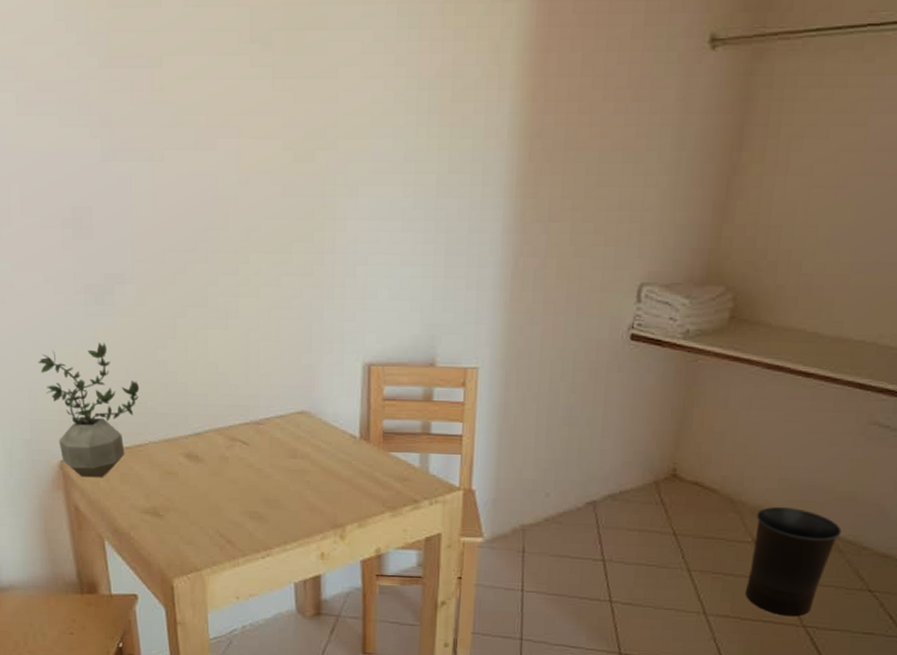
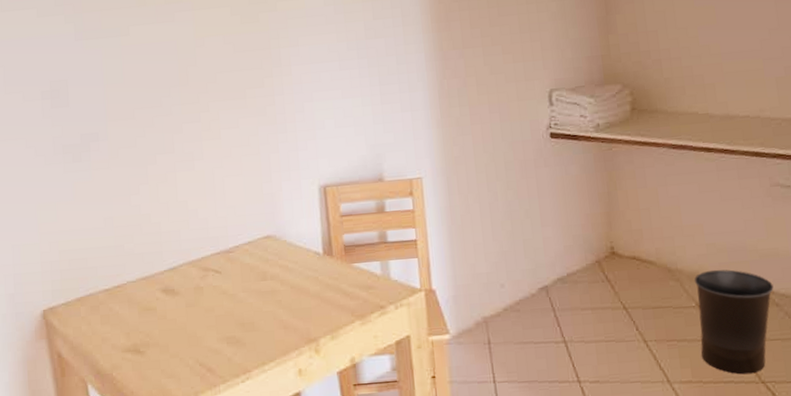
potted plant: present [38,342,140,478] -> none [21,195,116,324]

